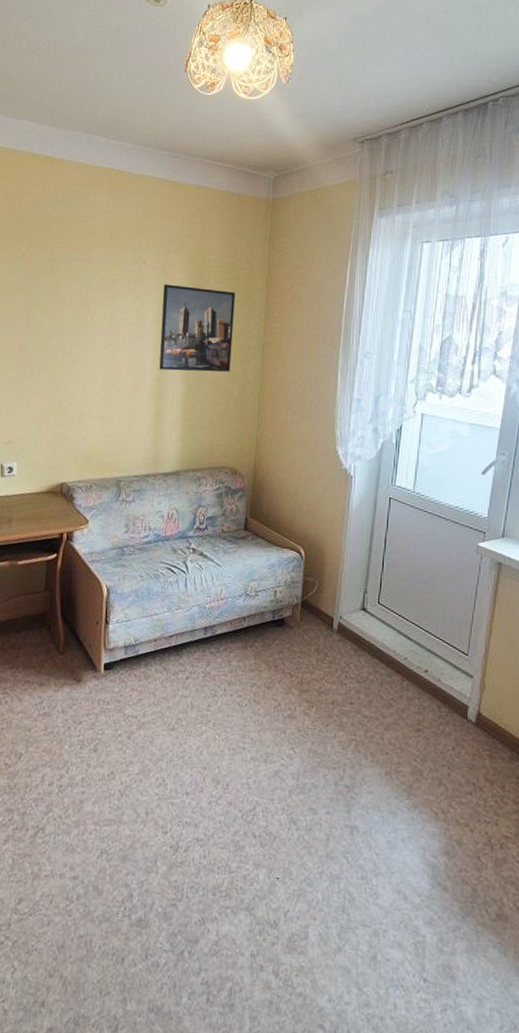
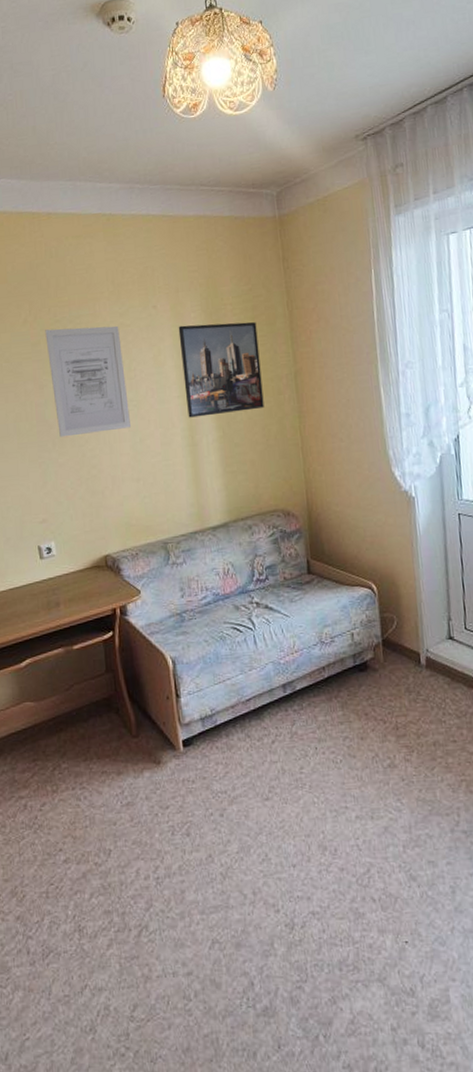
wall art: none [37,266,109,370] -> present [45,325,131,438]

